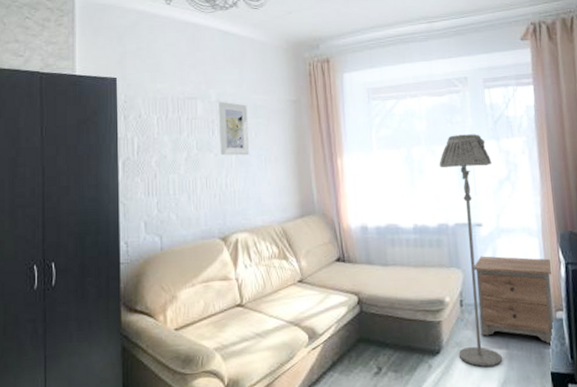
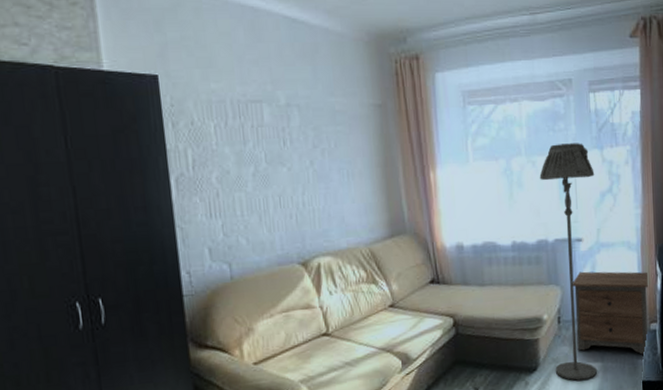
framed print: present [218,101,249,156] -> none [289,105,329,170]

